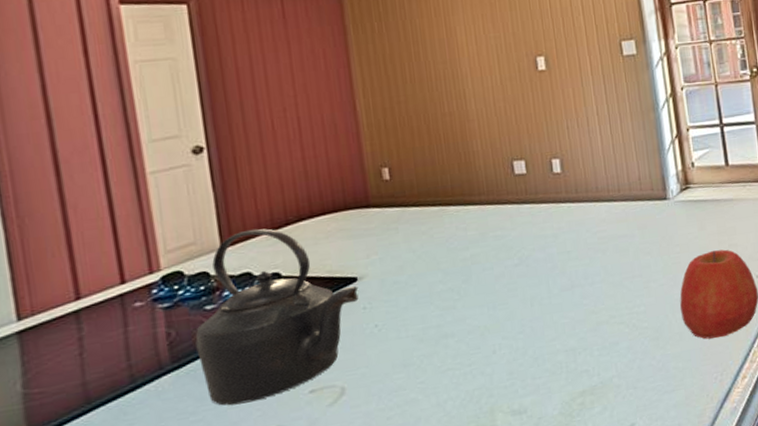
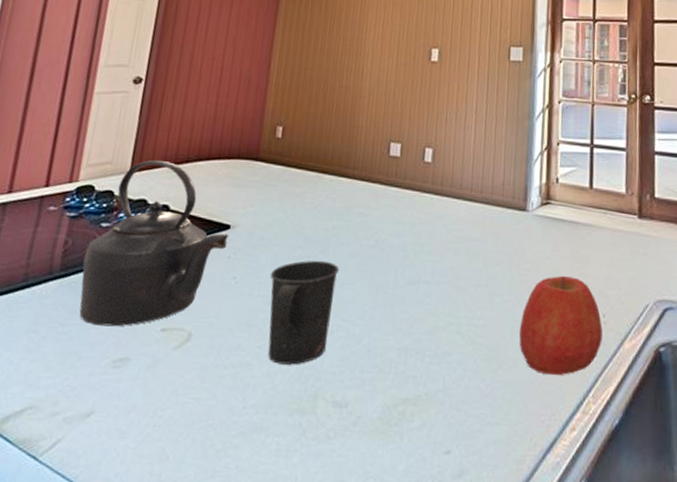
mug: none [414,289,492,393] -> present [268,260,340,365]

